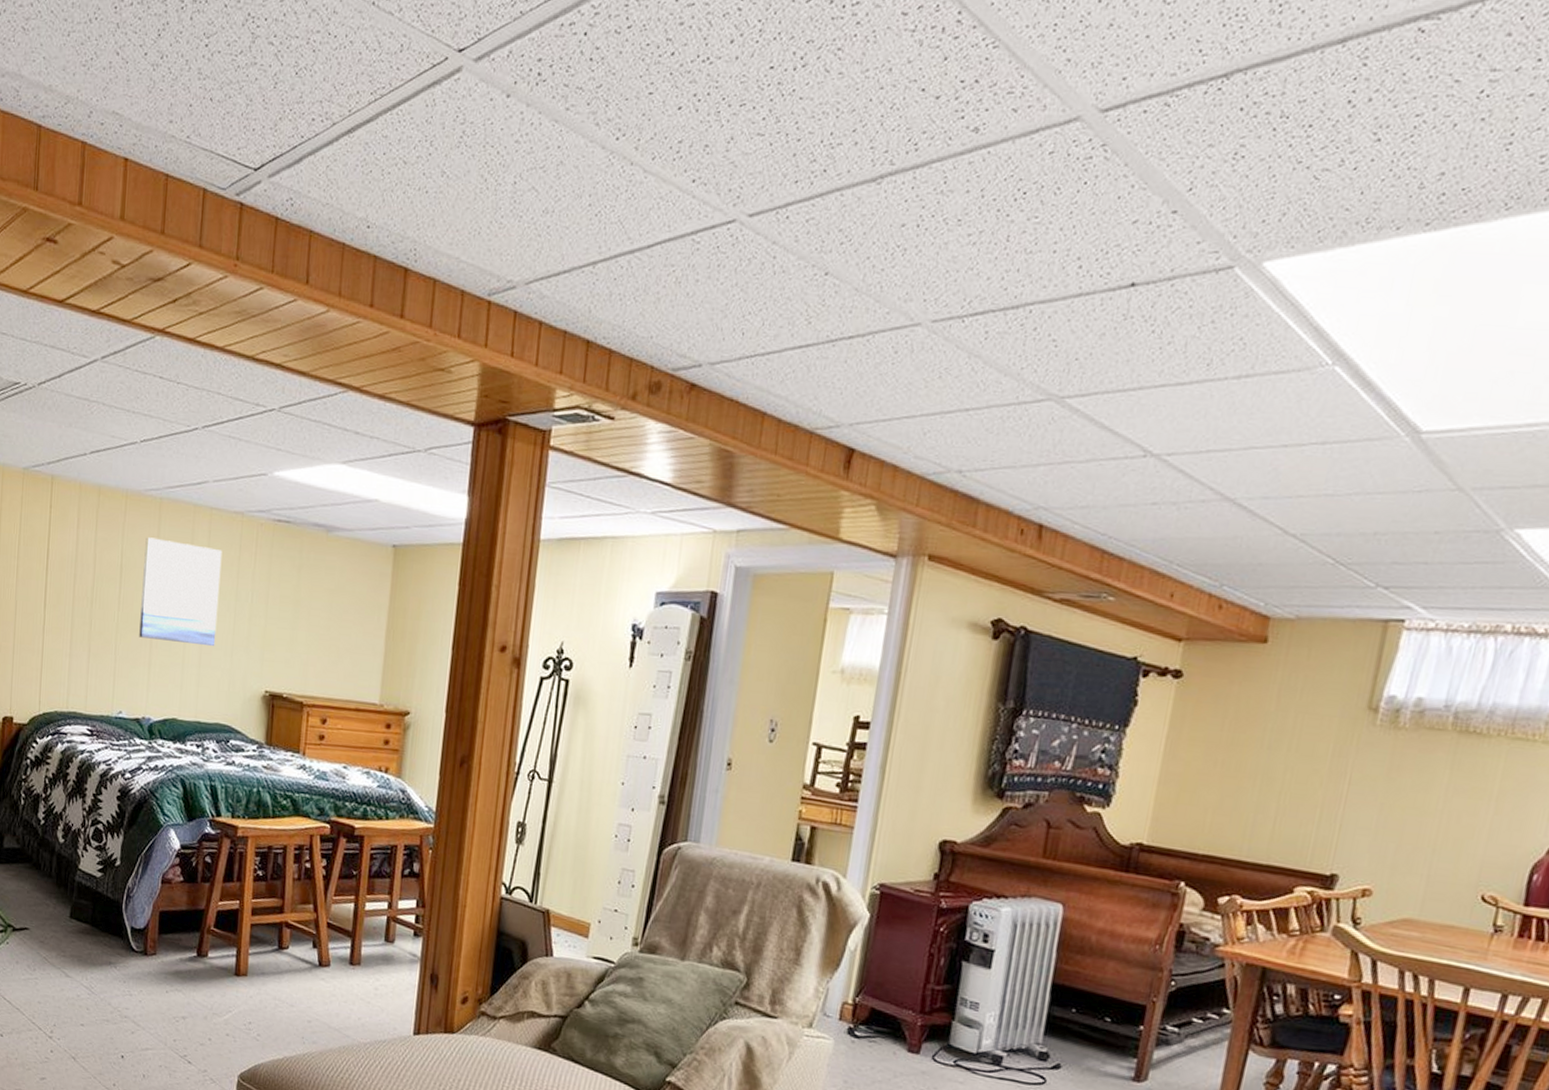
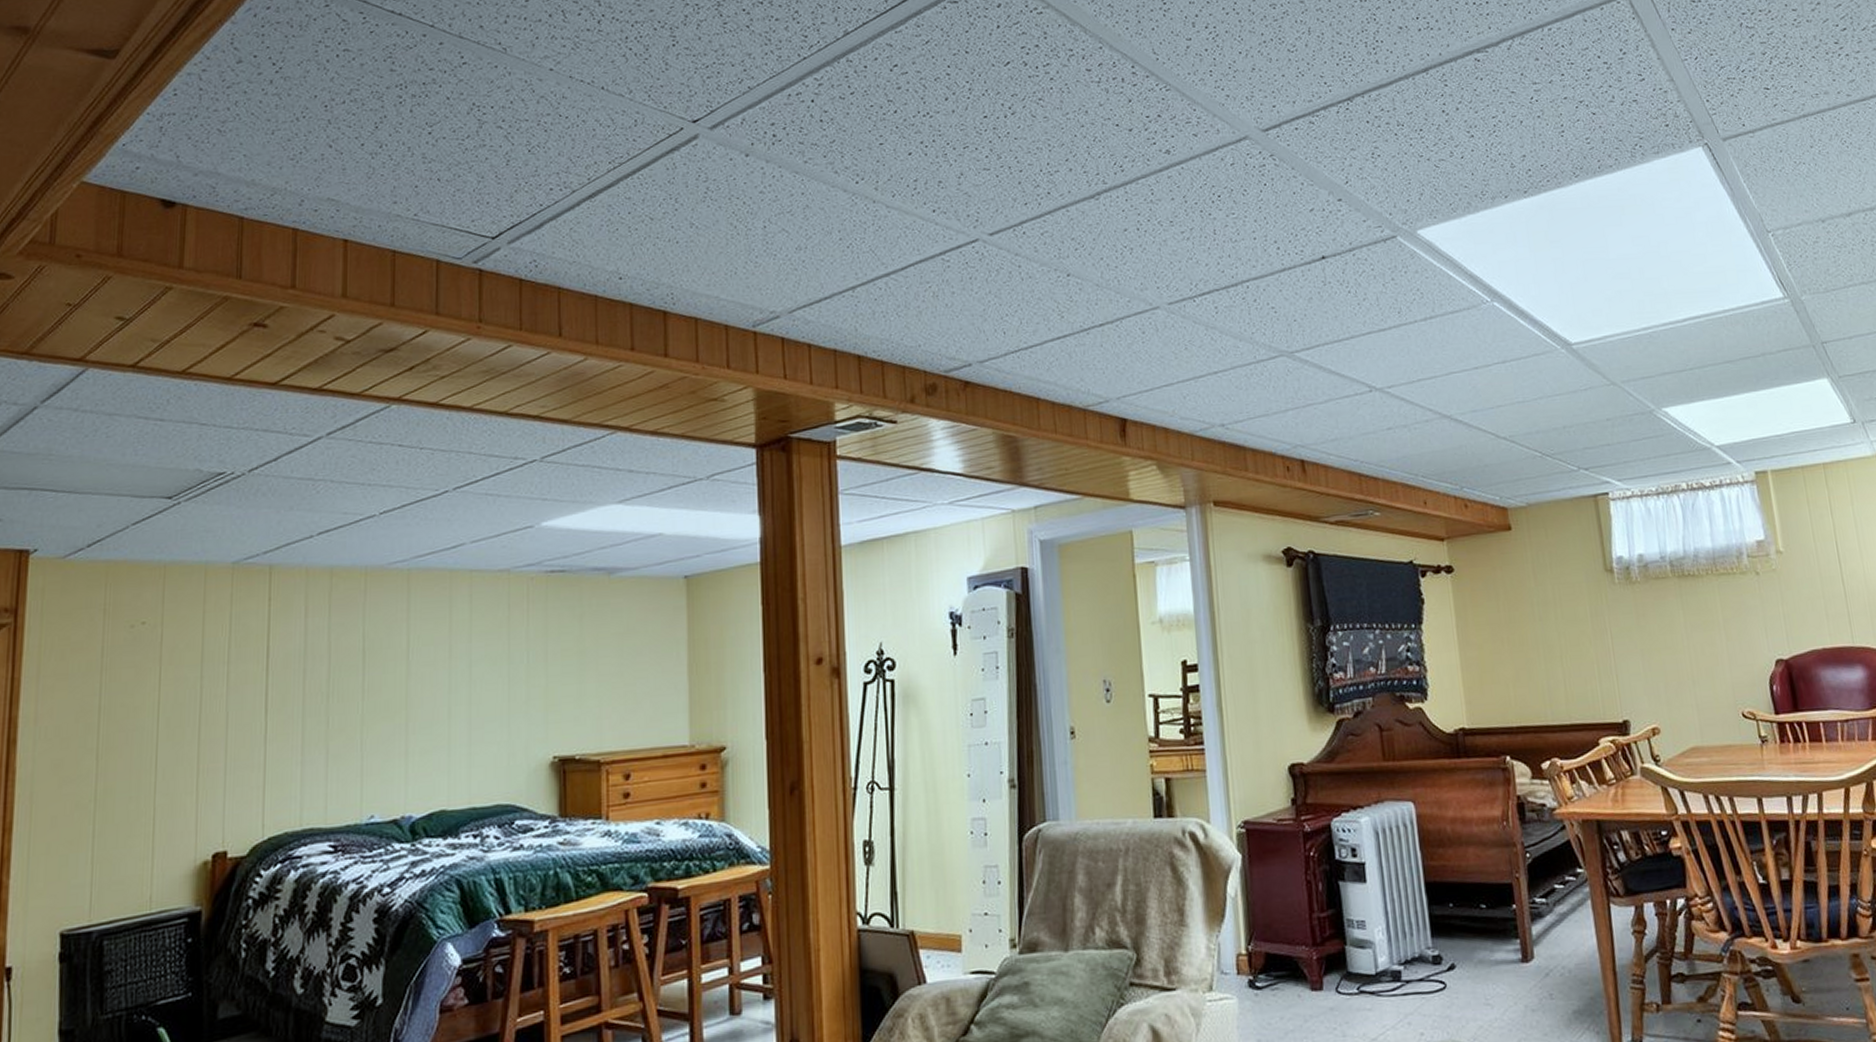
wall art: present [139,537,223,646] -> none [391,612,488,726]

